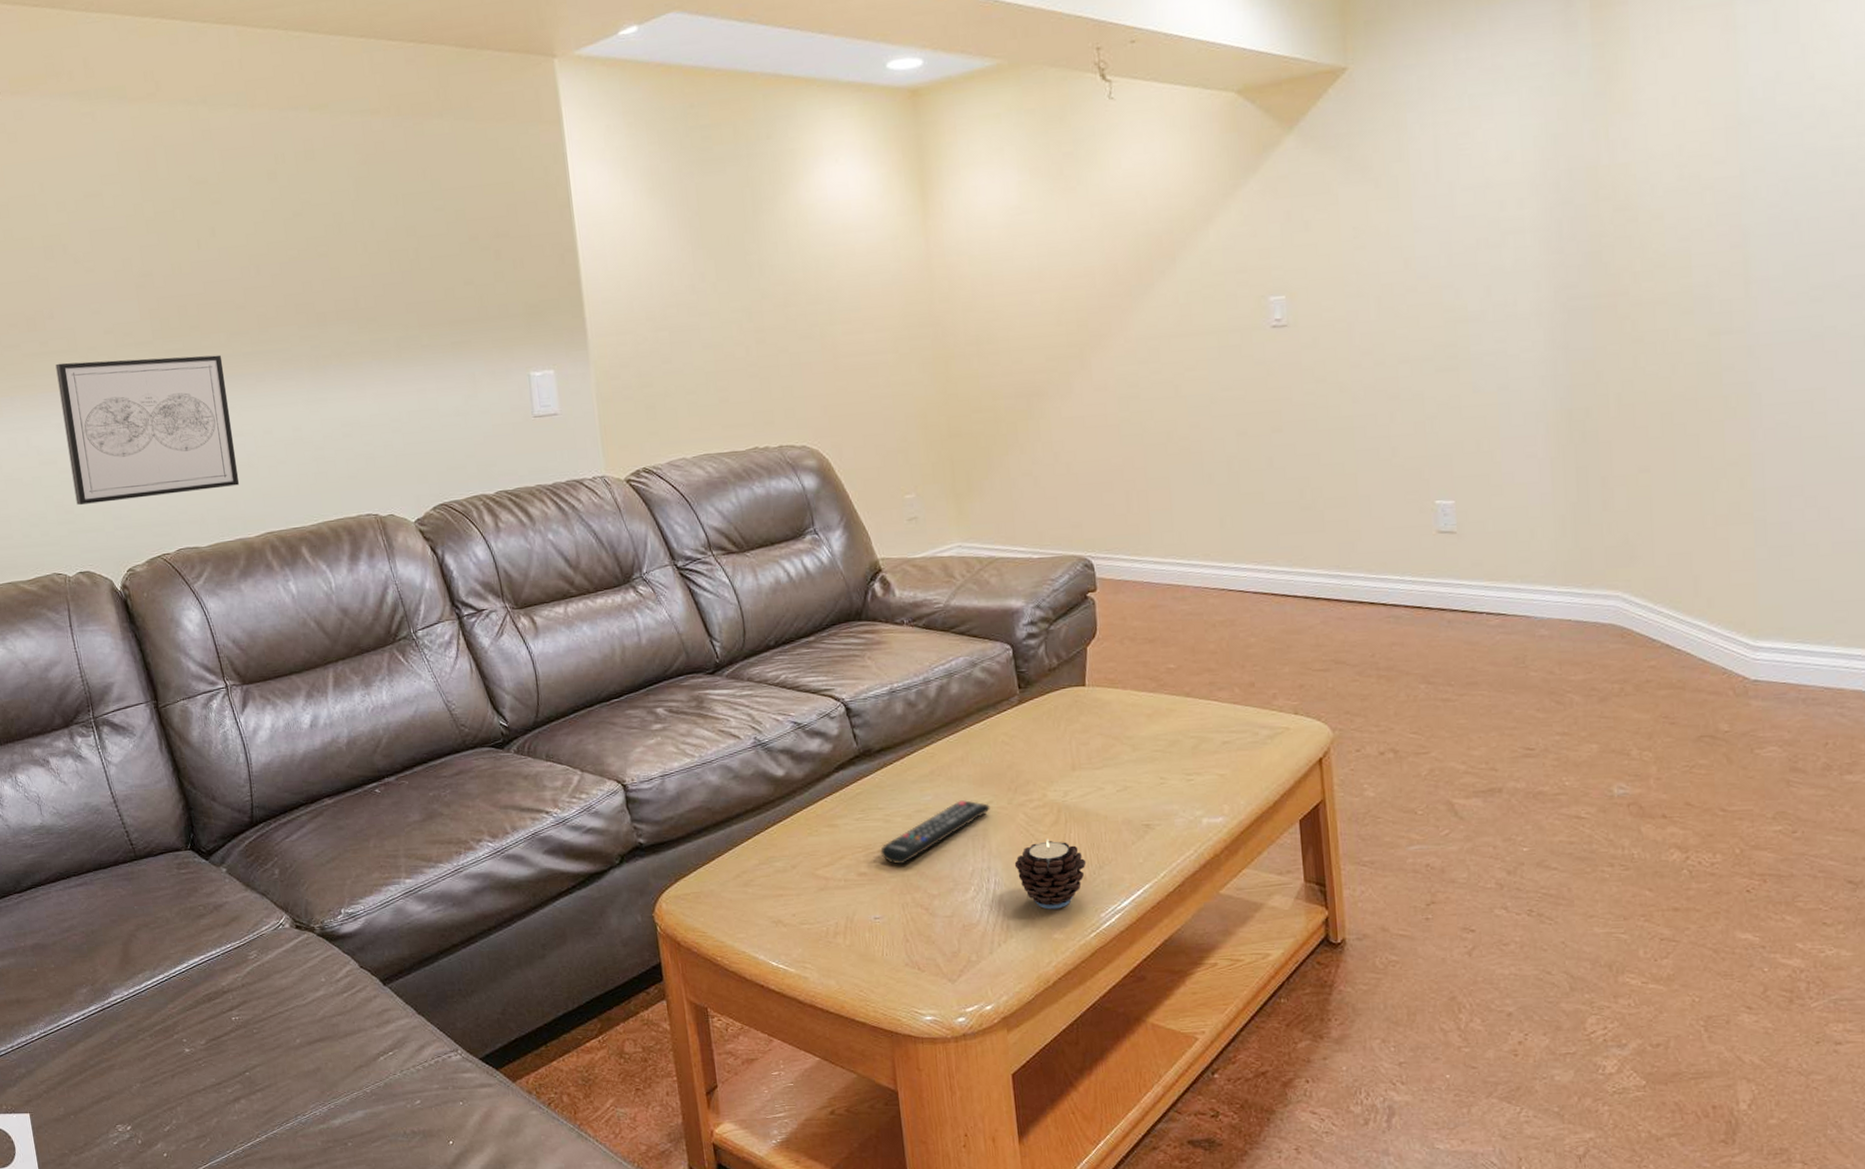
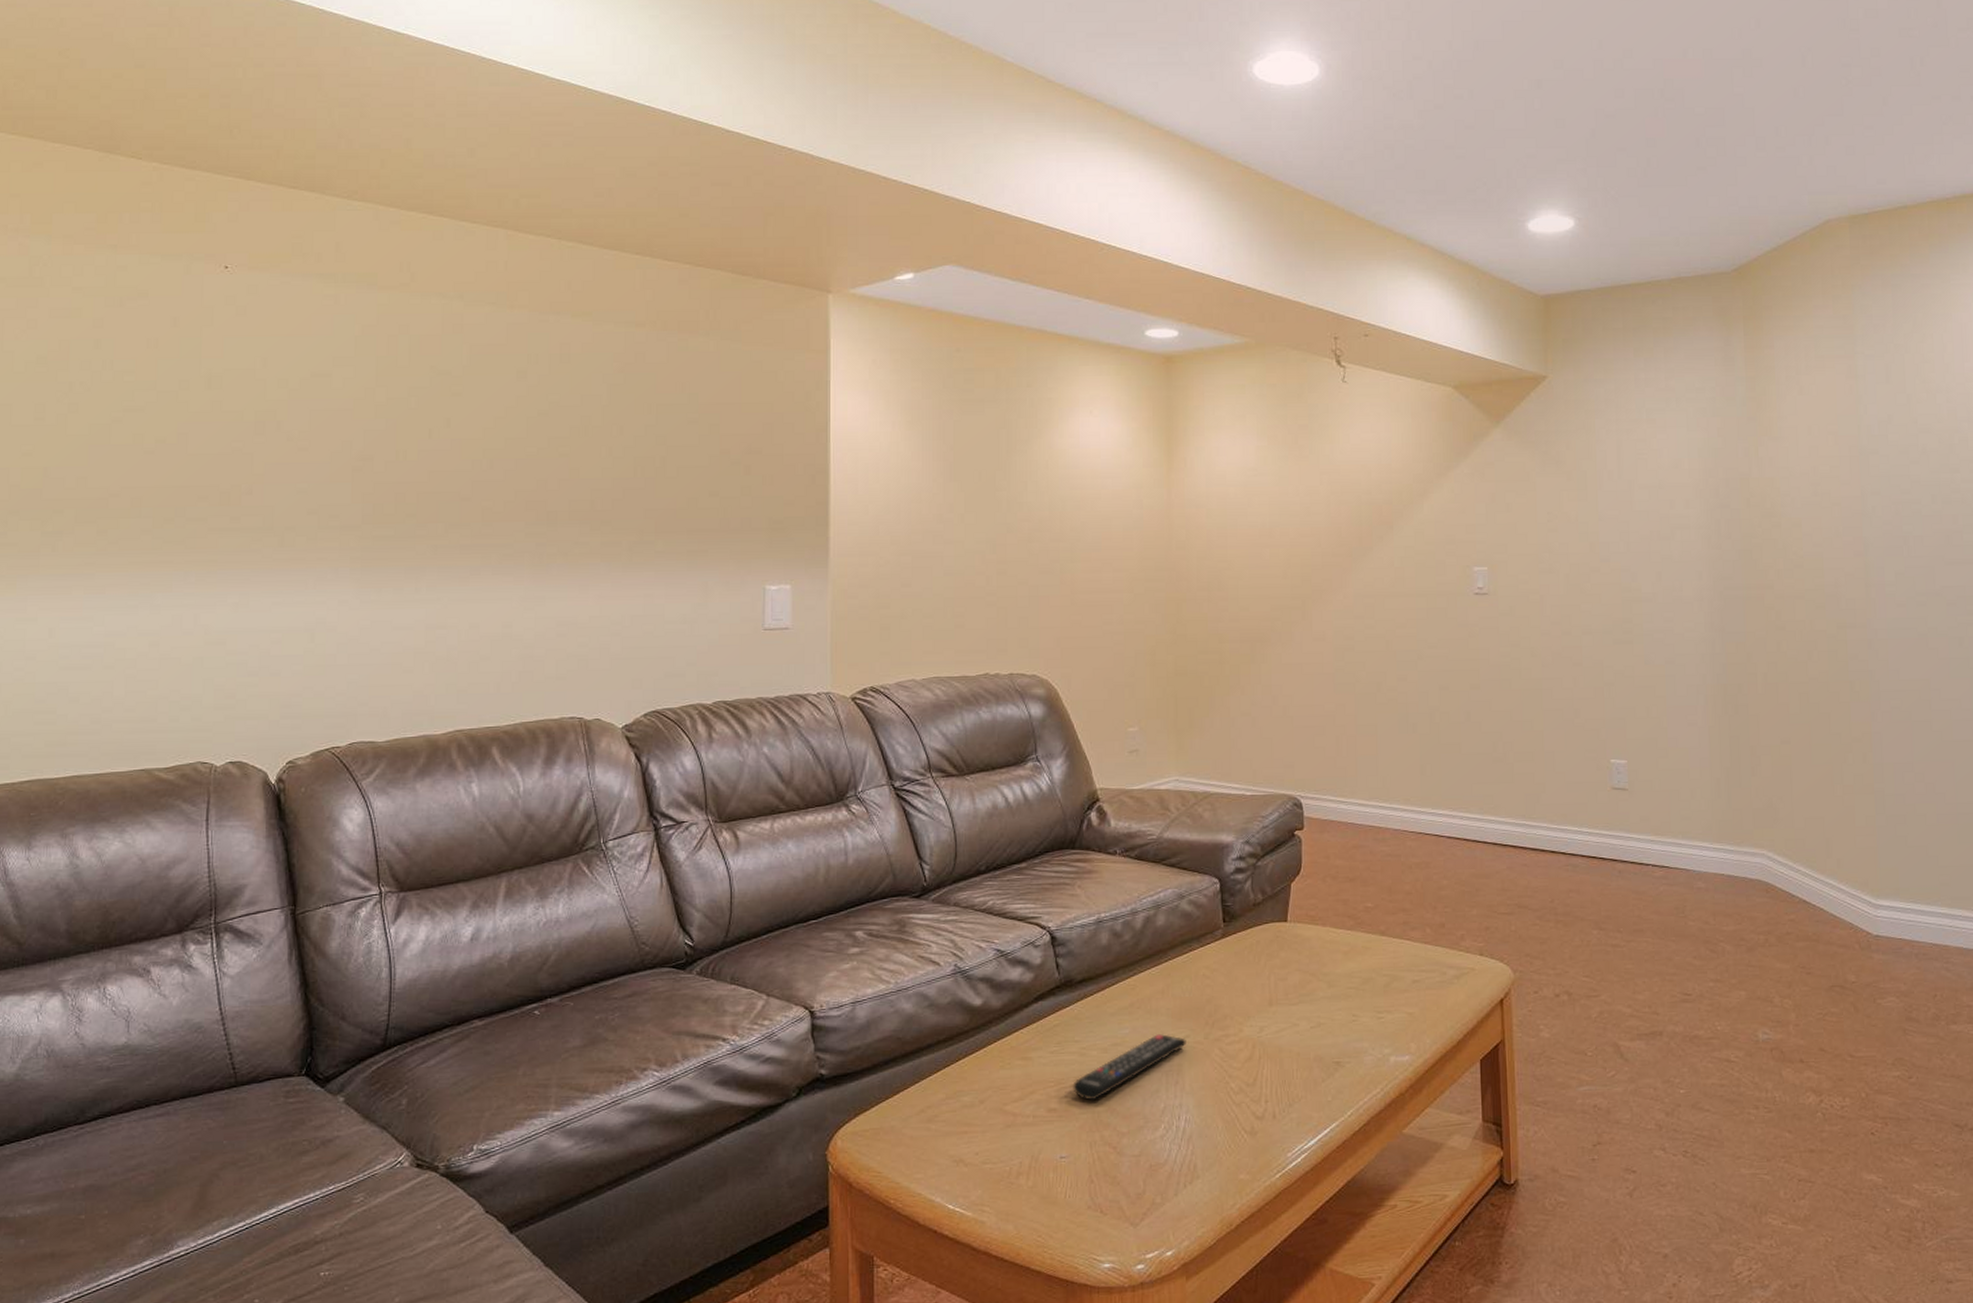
wall art: present [55,354,240,505] -> none [240,540,436,690]
candle: present [1014,838,1087,910] -> none [1206,1075,1277,1149]

